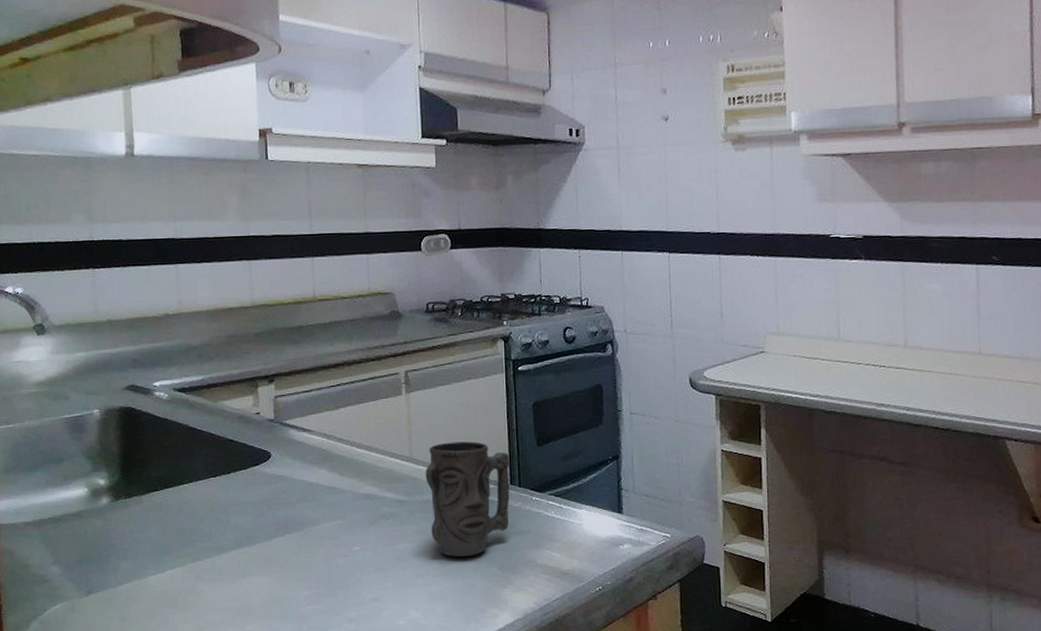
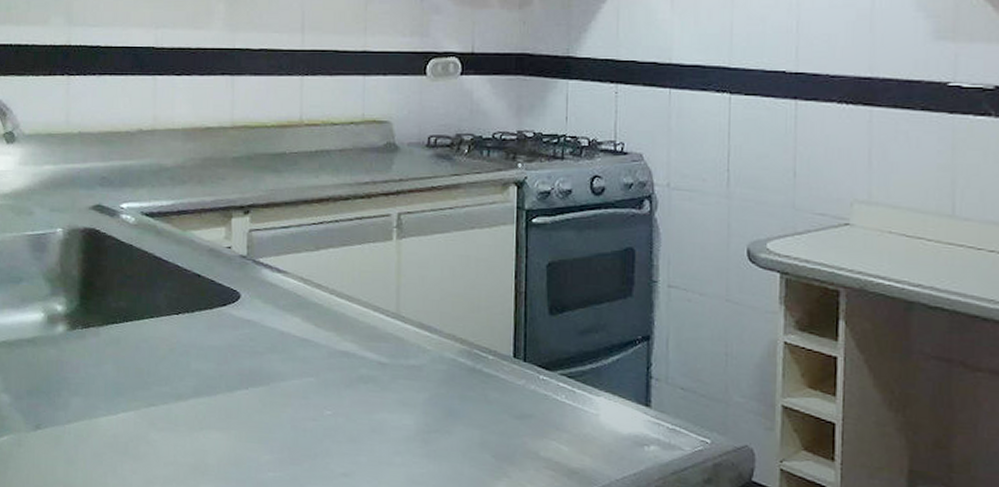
mug: present [425,441,511,557] -> none [413,300,516,438]

